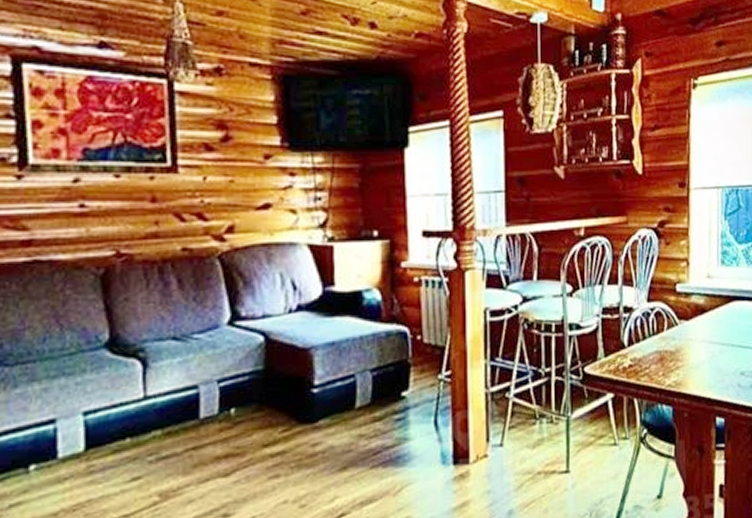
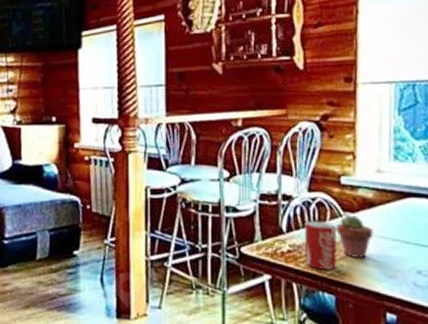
beverage can: none [644,331,674,382] -> present [304,220,337,270]
potted succulent: none [672,323,705,367] -> present [336,215,373,259]

